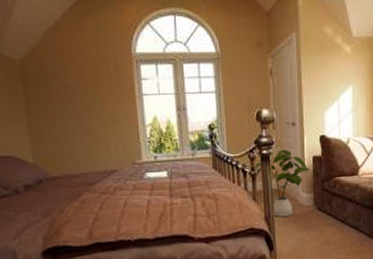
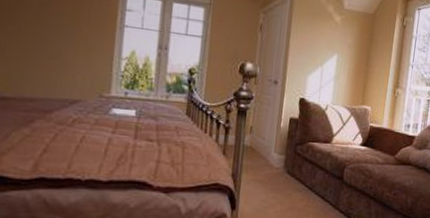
house plant: present [253,149,310,218] -> none [228,106,286,177]

